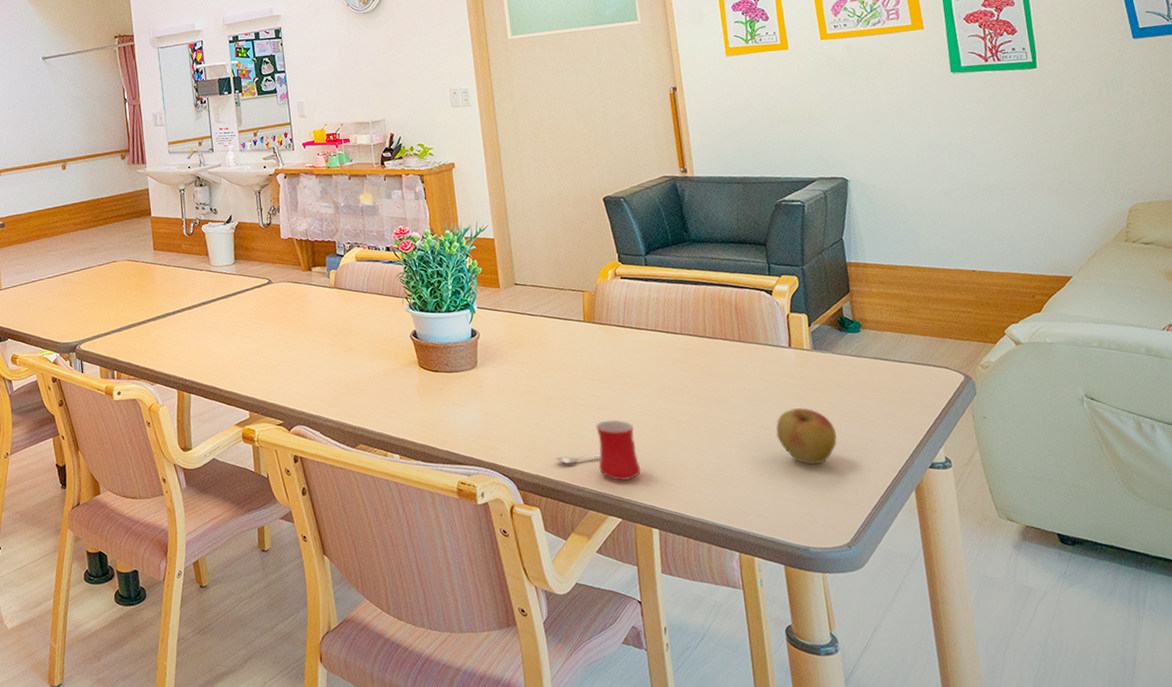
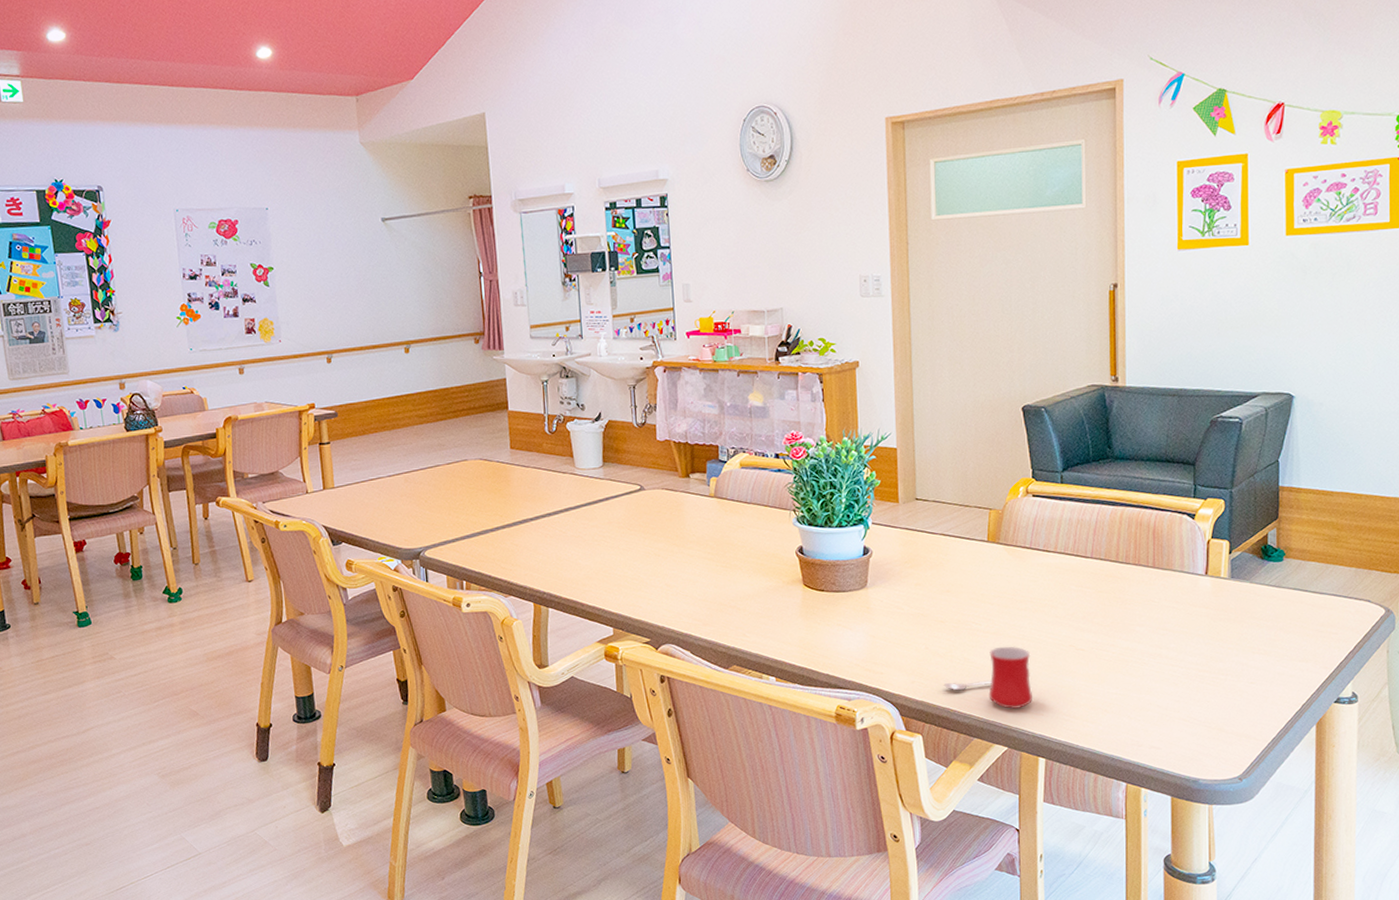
apple: present [776,408,838,465] -> none [1180,639,1244,697]

